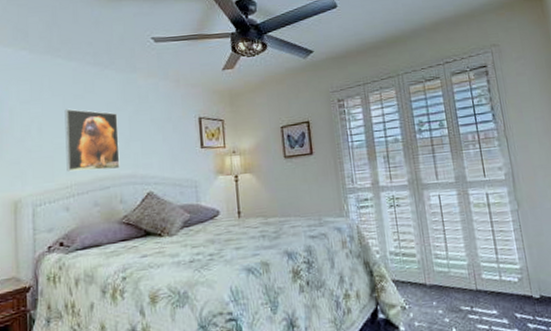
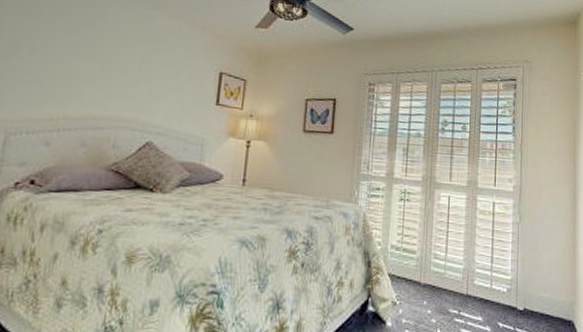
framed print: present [64,108,120,172] -> none [55,32,129,111]

